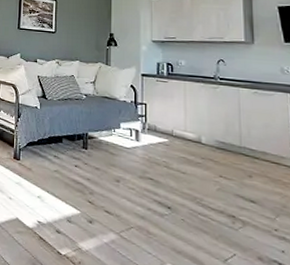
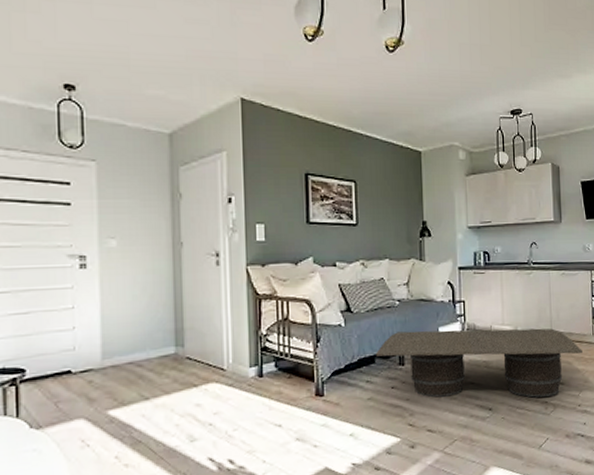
coffee table: none [64,120,280,212] -> present [376,328,582,398]

